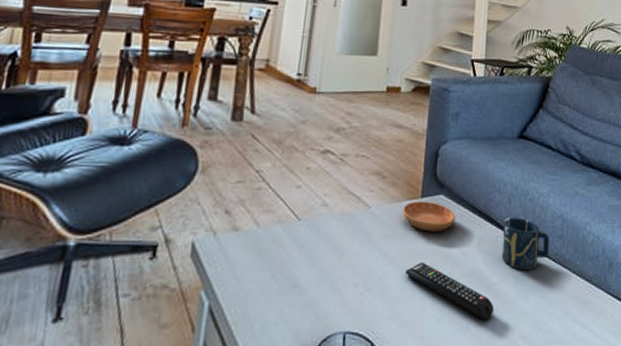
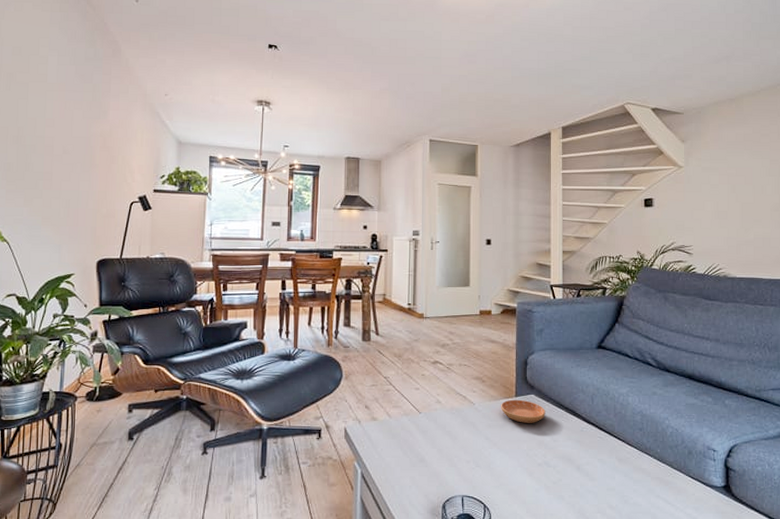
remote control: present [405,262,494,321] -> none [506,446,584,493]
cup: present [501,217,550,271] -> none [588,412,631,455]

